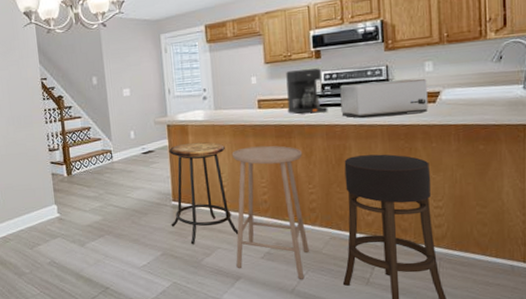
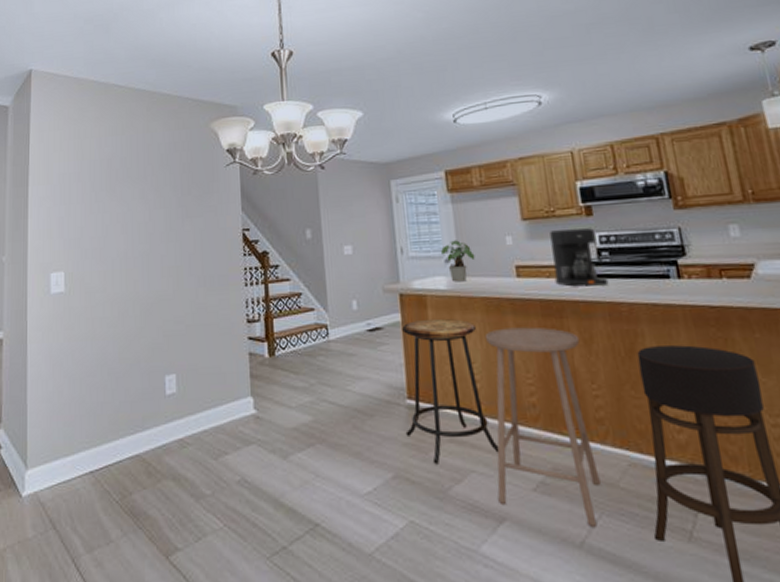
potted plant: none [200,81,227,114] -> present [441,240,475,282]
toaster: present [340,78,428,119] -> none [621,245,742,296]

